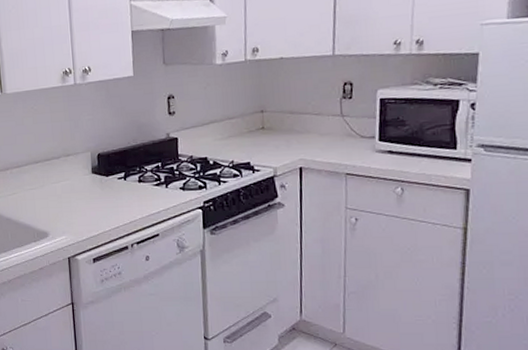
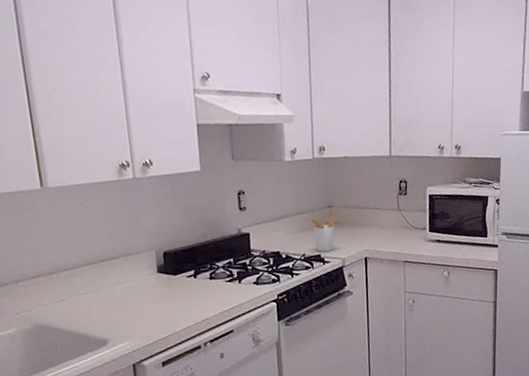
utensil holder: none [240,120,268,160] -> present [310,215,336,252]

